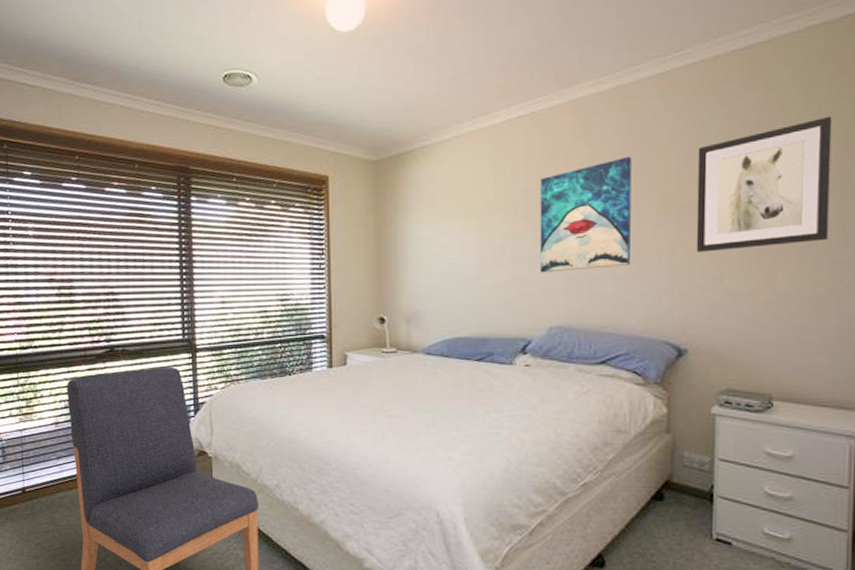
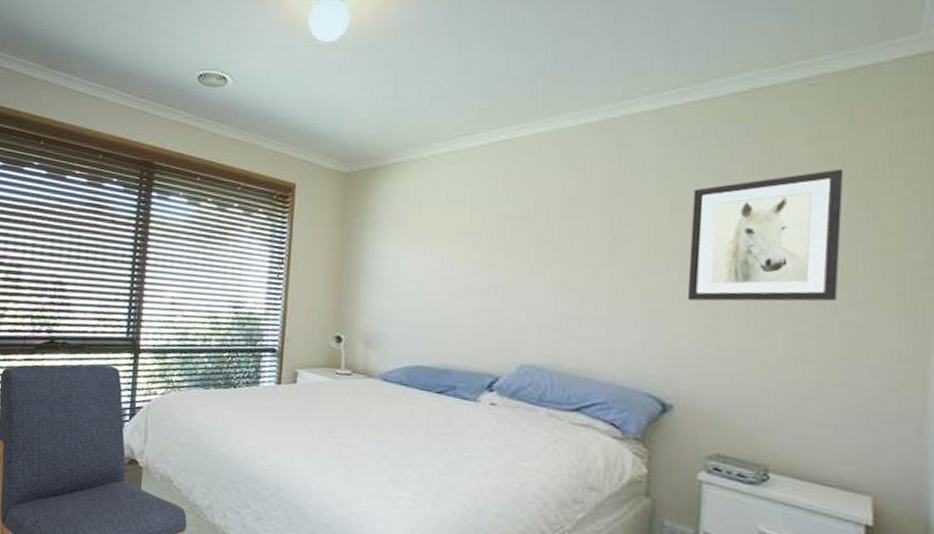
wall art: present [539,156,632,273] -> none [513,192,620,307]

